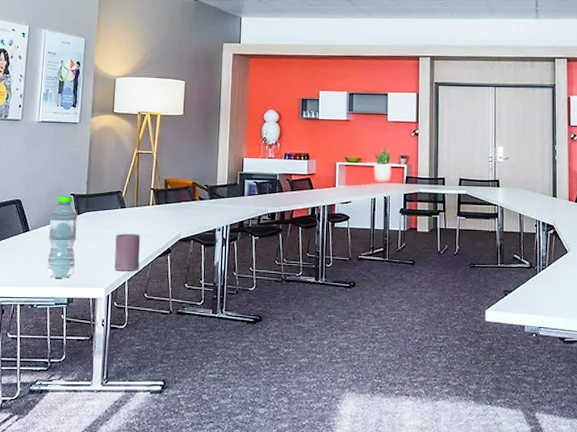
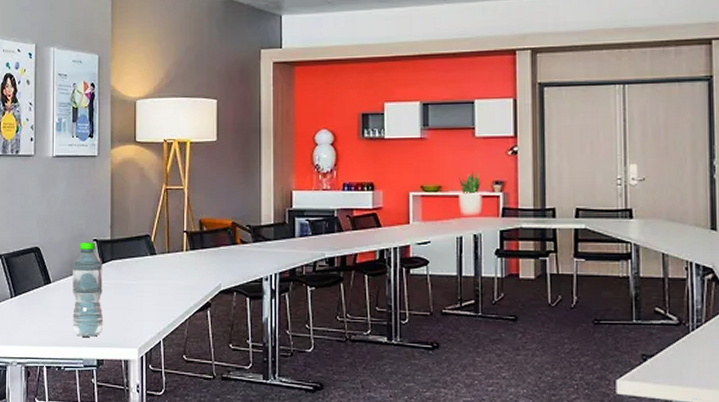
cup: present [114,233,141,271] -> none [146,284,175,329]

